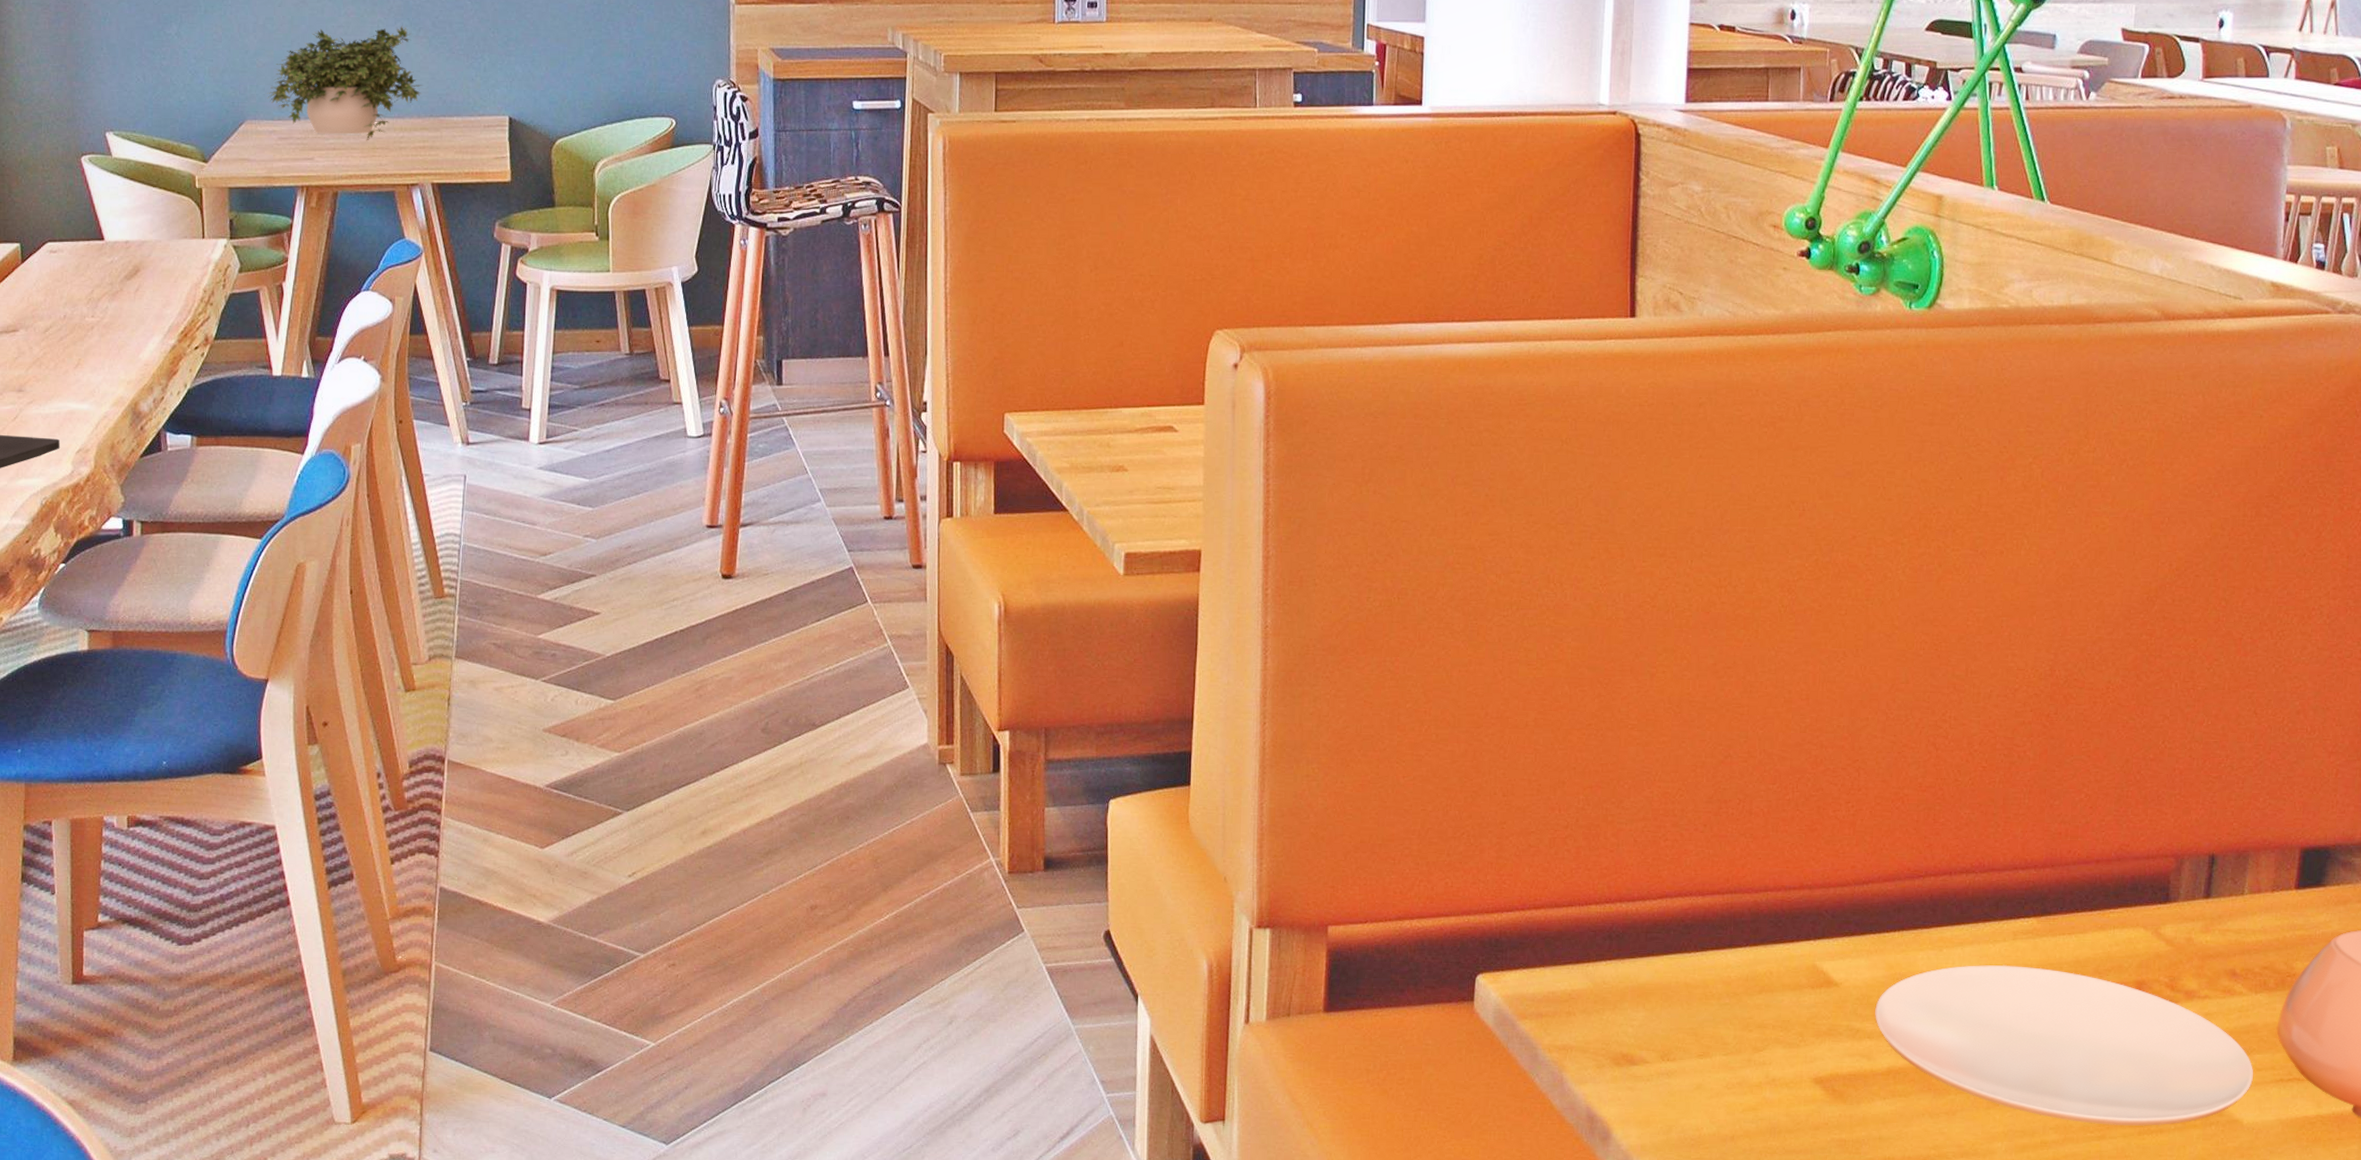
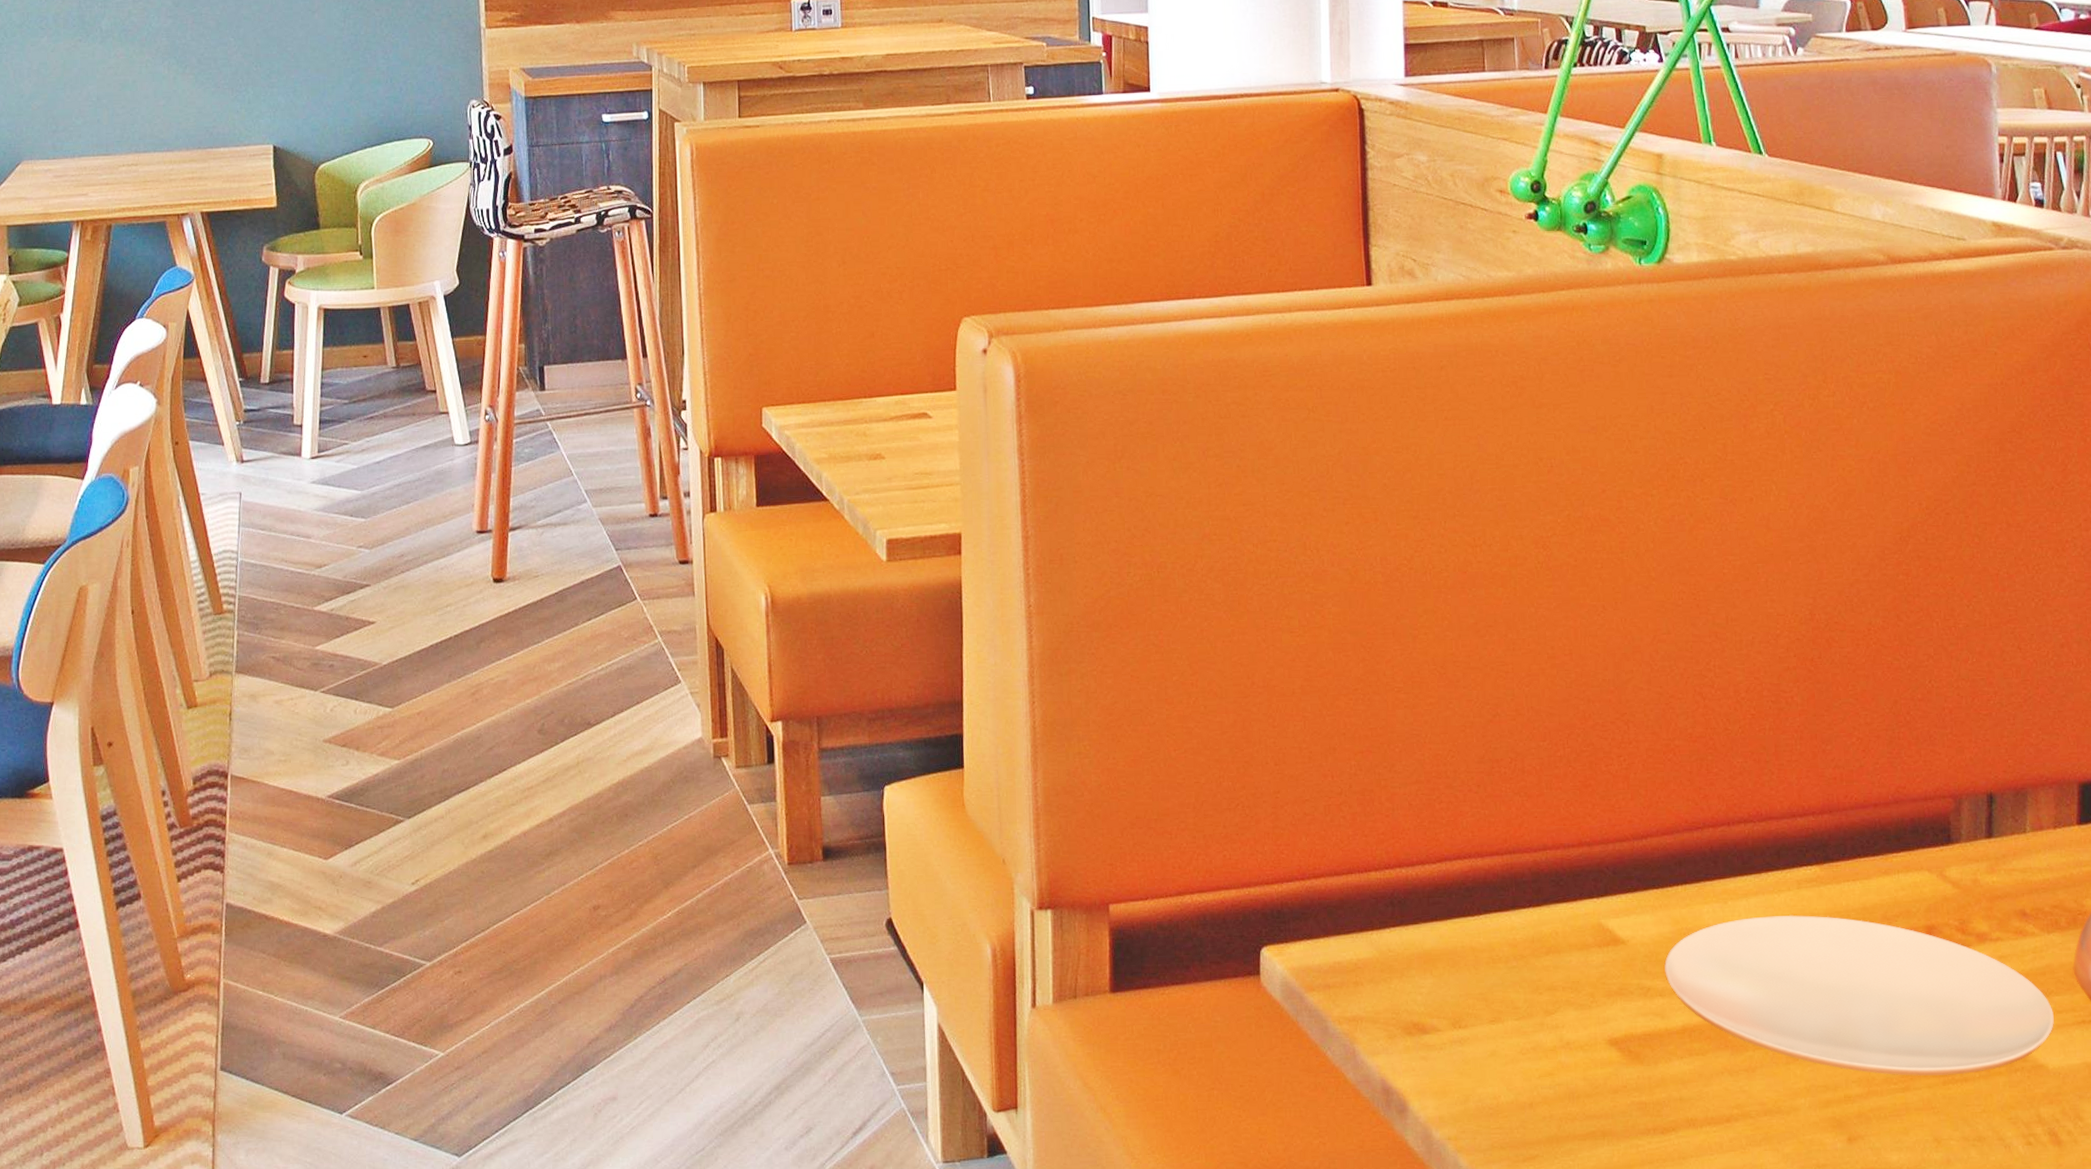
potted plant: present [267,26,422,140] -> none [42,64,190,174]

